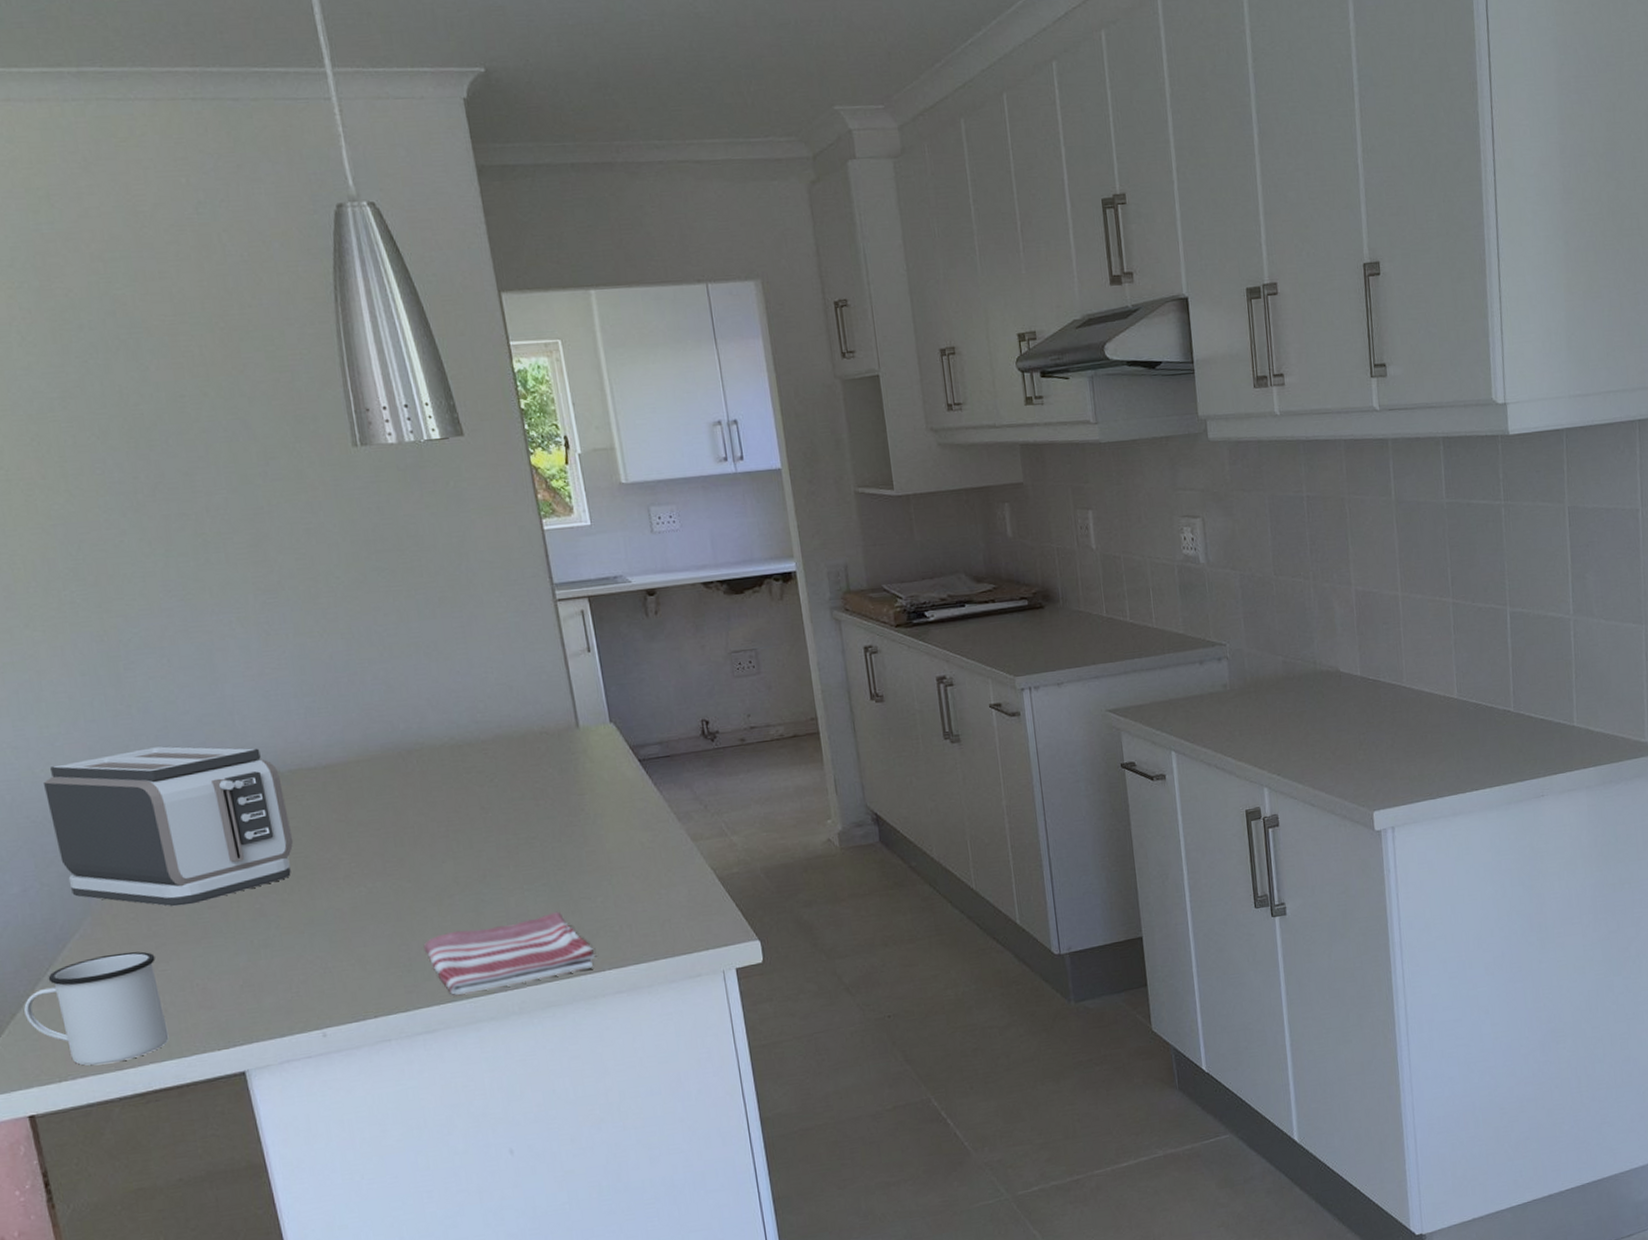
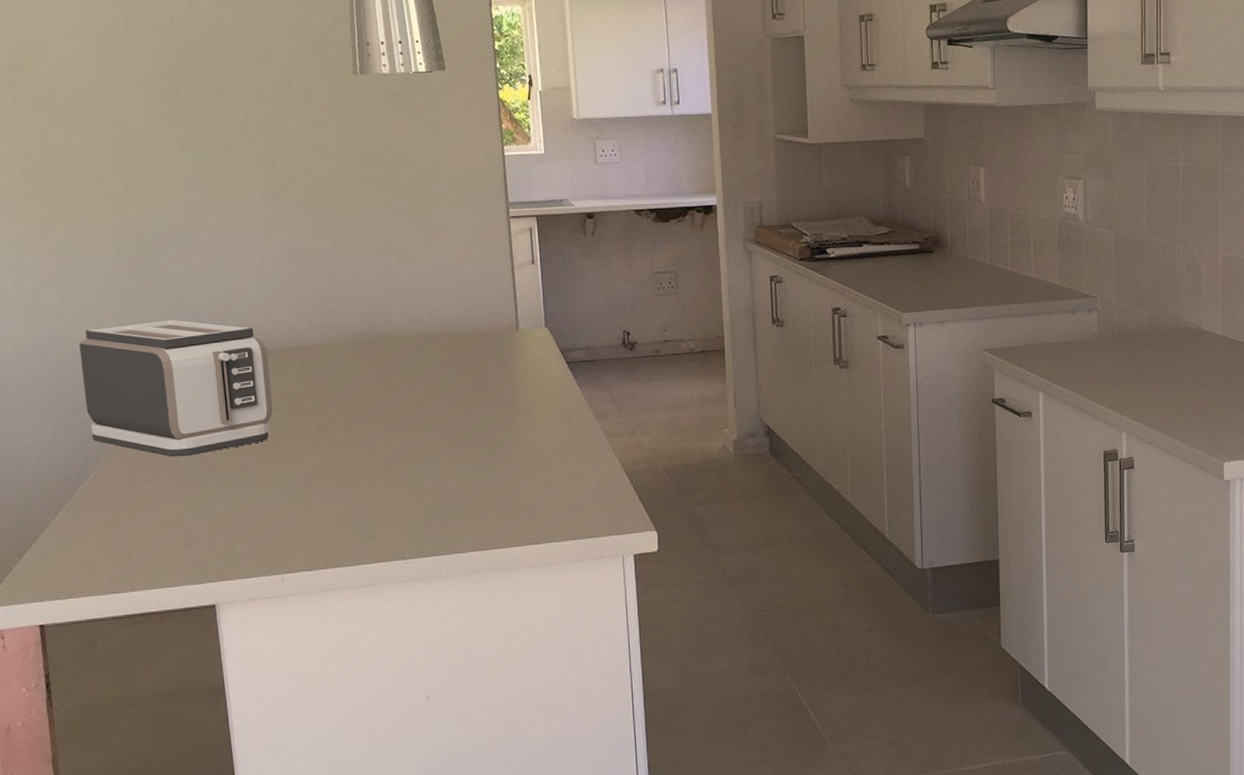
mug: present [24,951,169,1066] -> none [45,492,157,587]
dish towel: present [423,911,595,995] -> none [371,489,514,555]

